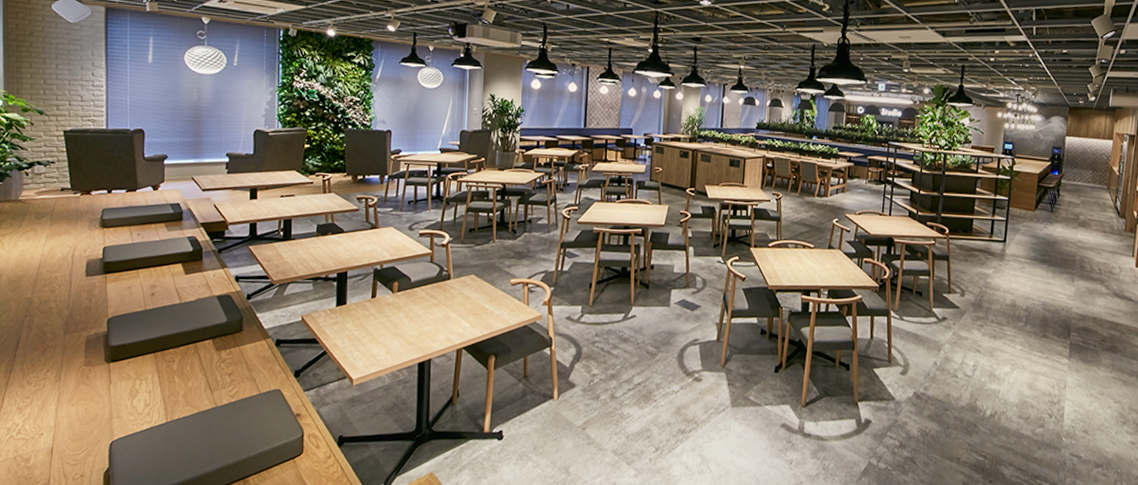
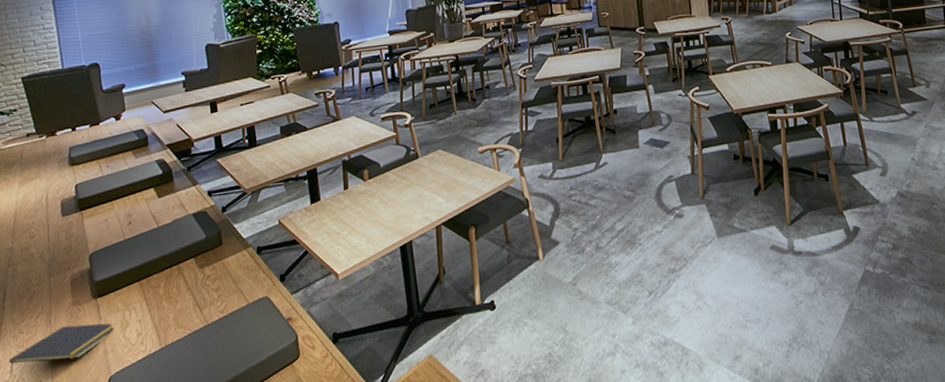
notepad: none [13,384,123,423] -> present [8,323,114,374]

